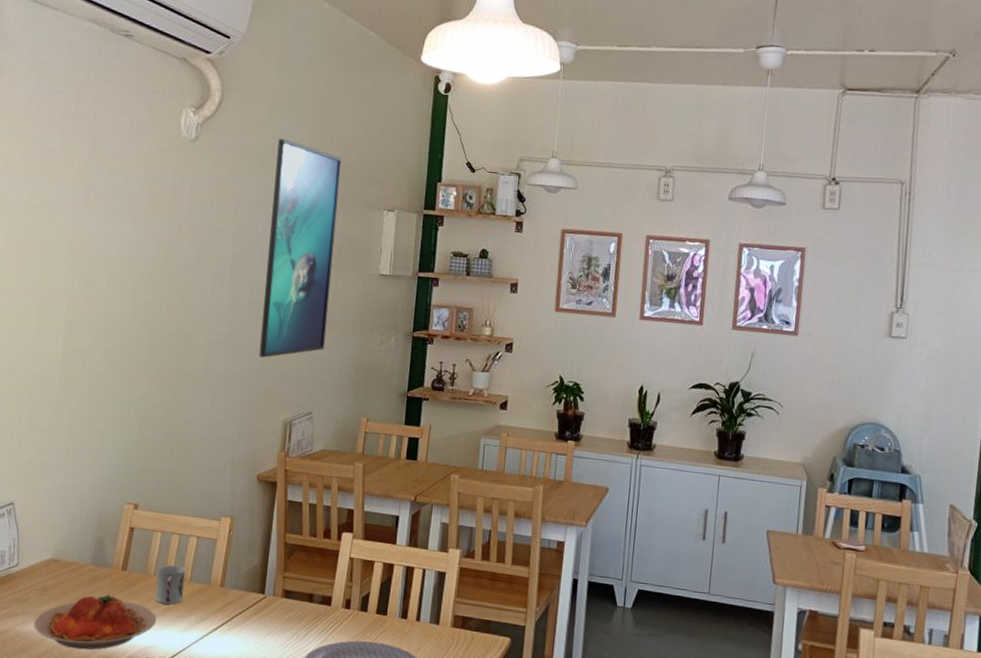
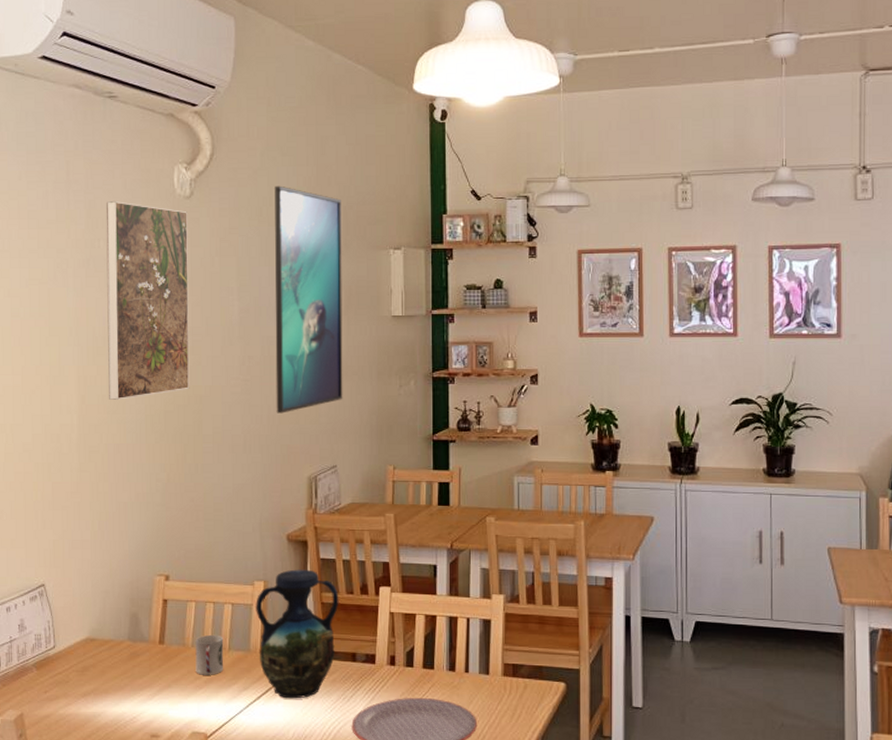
plate: present [33,594,157,650] -> none [76,669,199,728]
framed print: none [96,136,191,330] -> present [106,201,190,400]
vase: none [219,508,303,634] -> present [256,569,339,699]

